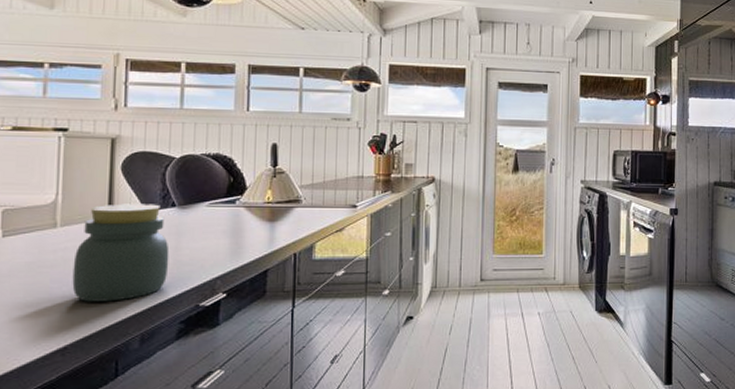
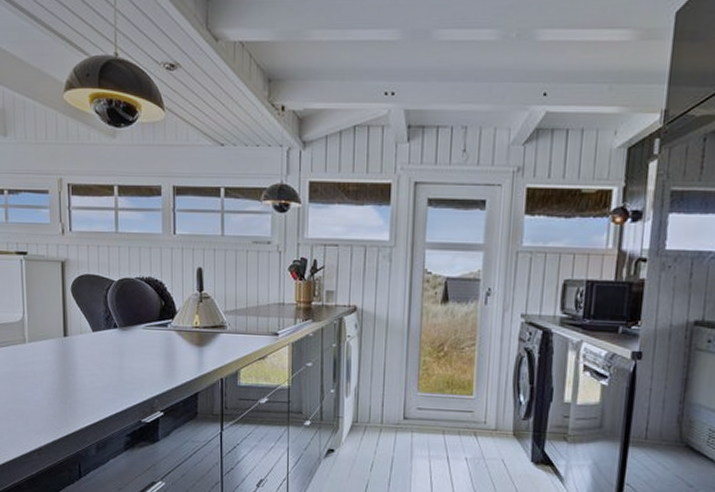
jar: present [72,204,170,302] -> none [40,323,115,412]

